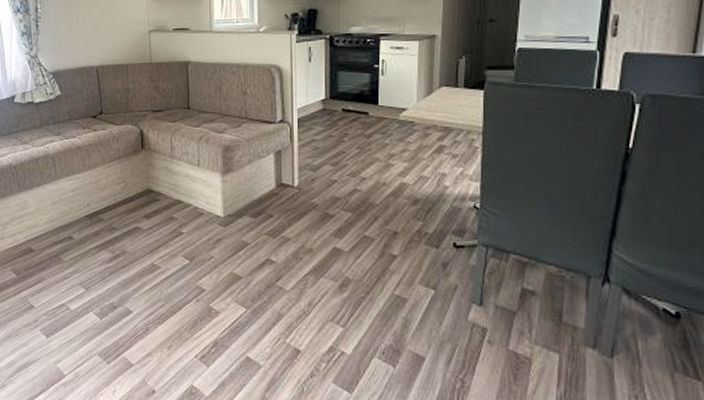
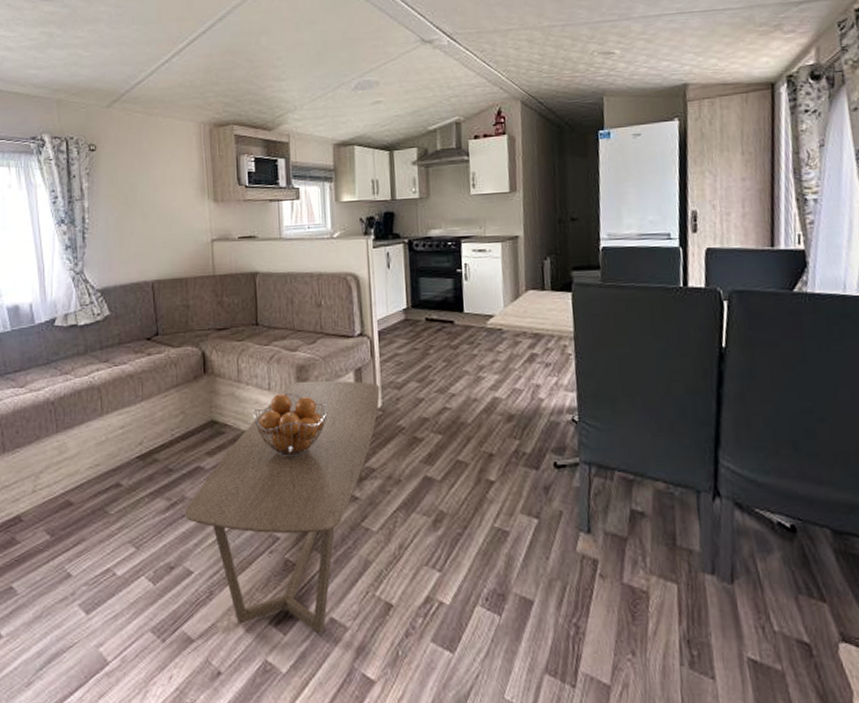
coffee table: none [126,160,297,369] -> present [185,380,380,634]
fruit basket: none [184,170,251,224] -> present [253,393,329,458]

